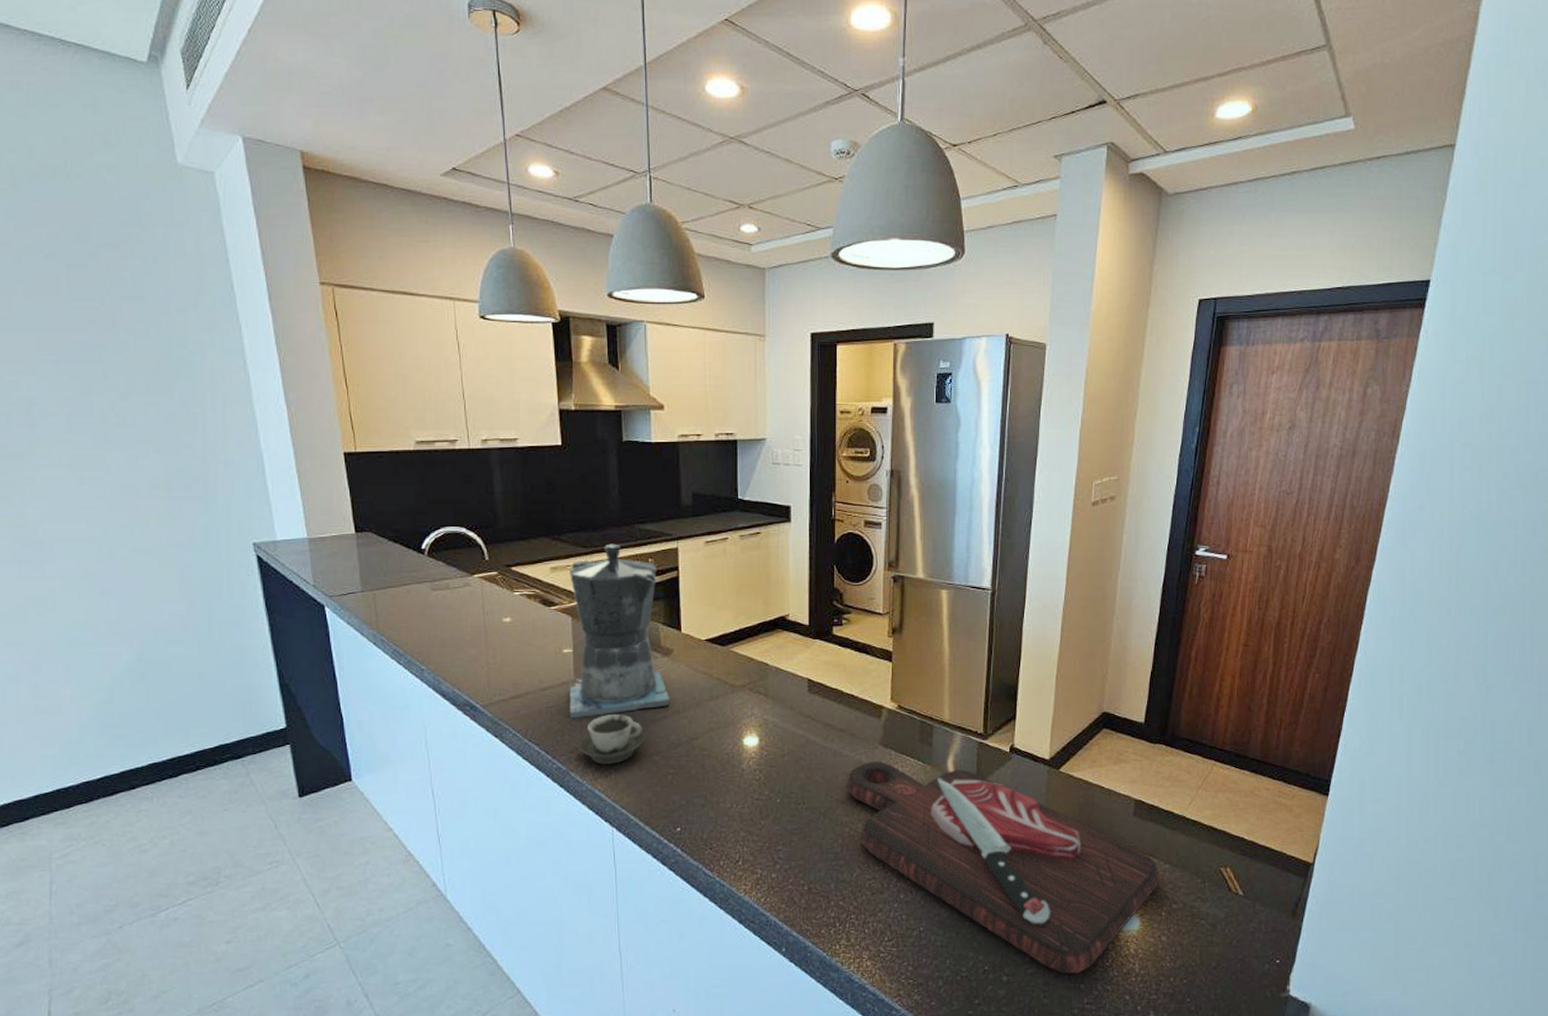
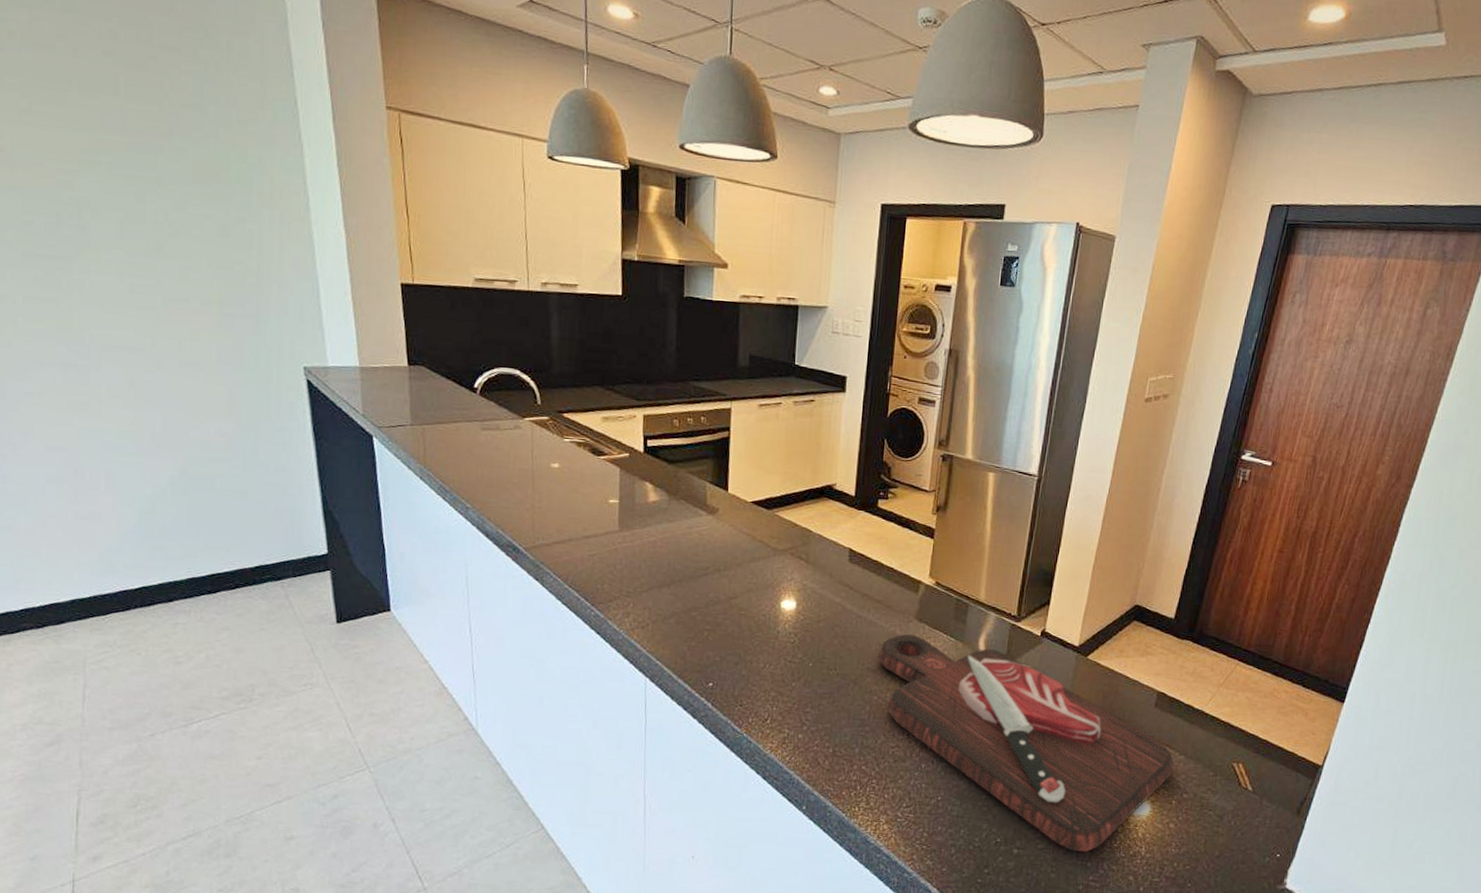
coffee maker: present [569,544,671,719] -> none [611,398,712,569]
cup: present [578,714,645,764] -> none [617,567,684,616]

